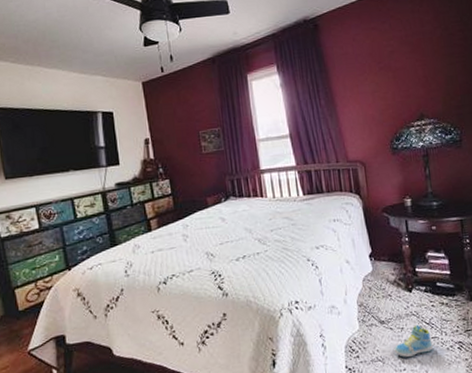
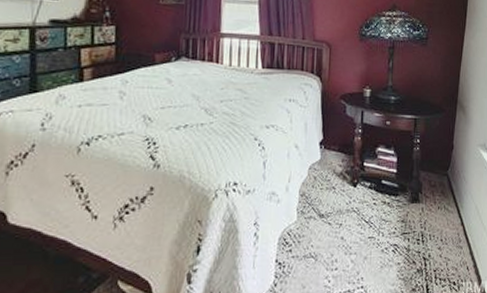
sneaker: present [394,324,433,358] -> none [329,222,368,257]

